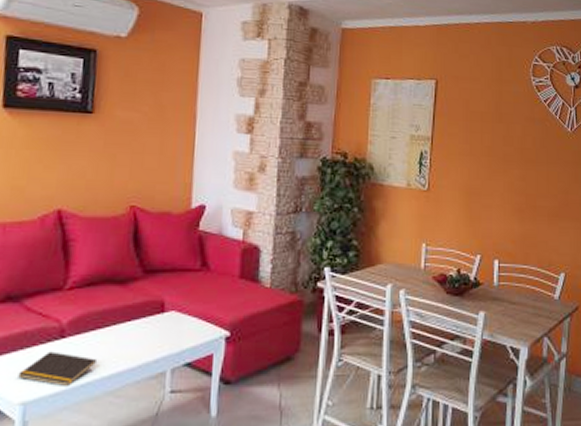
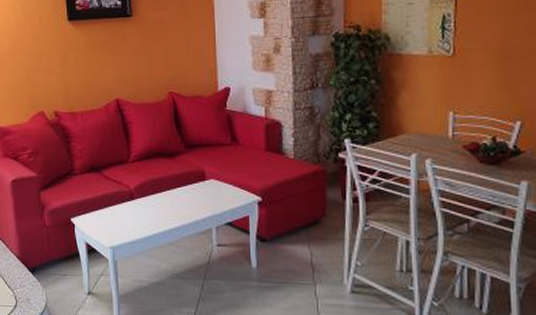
notepad: present [18,351,98,388] -> none [106,210,160,237]

